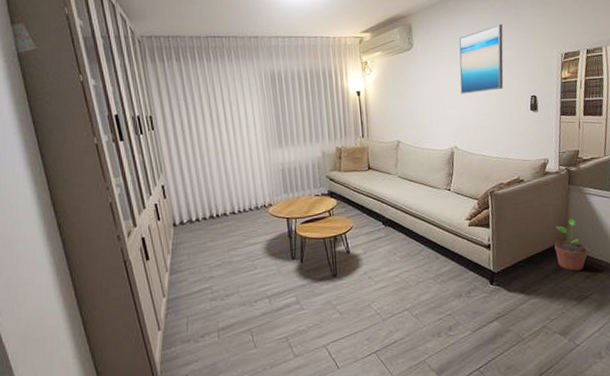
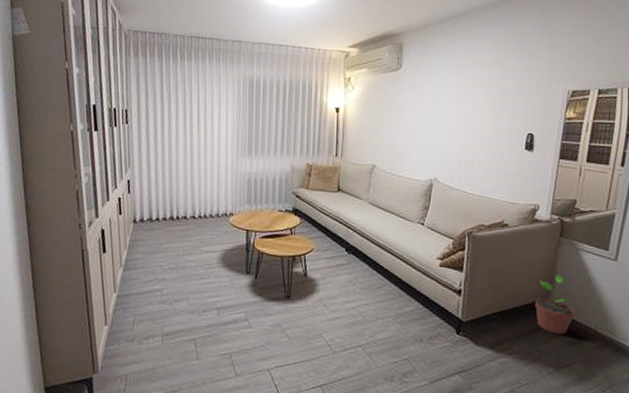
wall art: present [459,24,504,94] -> none [448,52,504,124]

